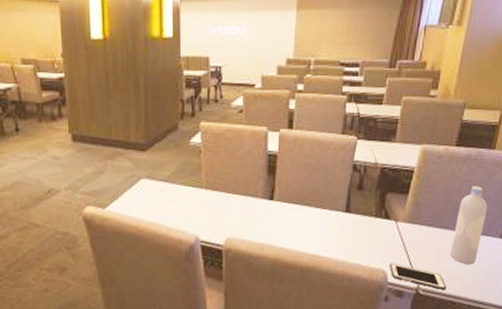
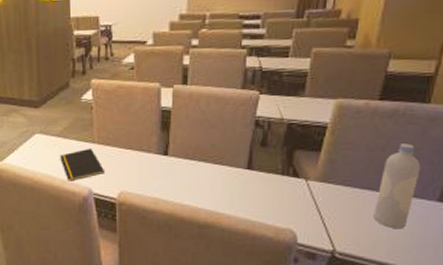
notepad: none [167,193,213,229] -> present [60,148,106,181]
cell phone: present [390,263,447,291] -> none [299,223,369,256]

